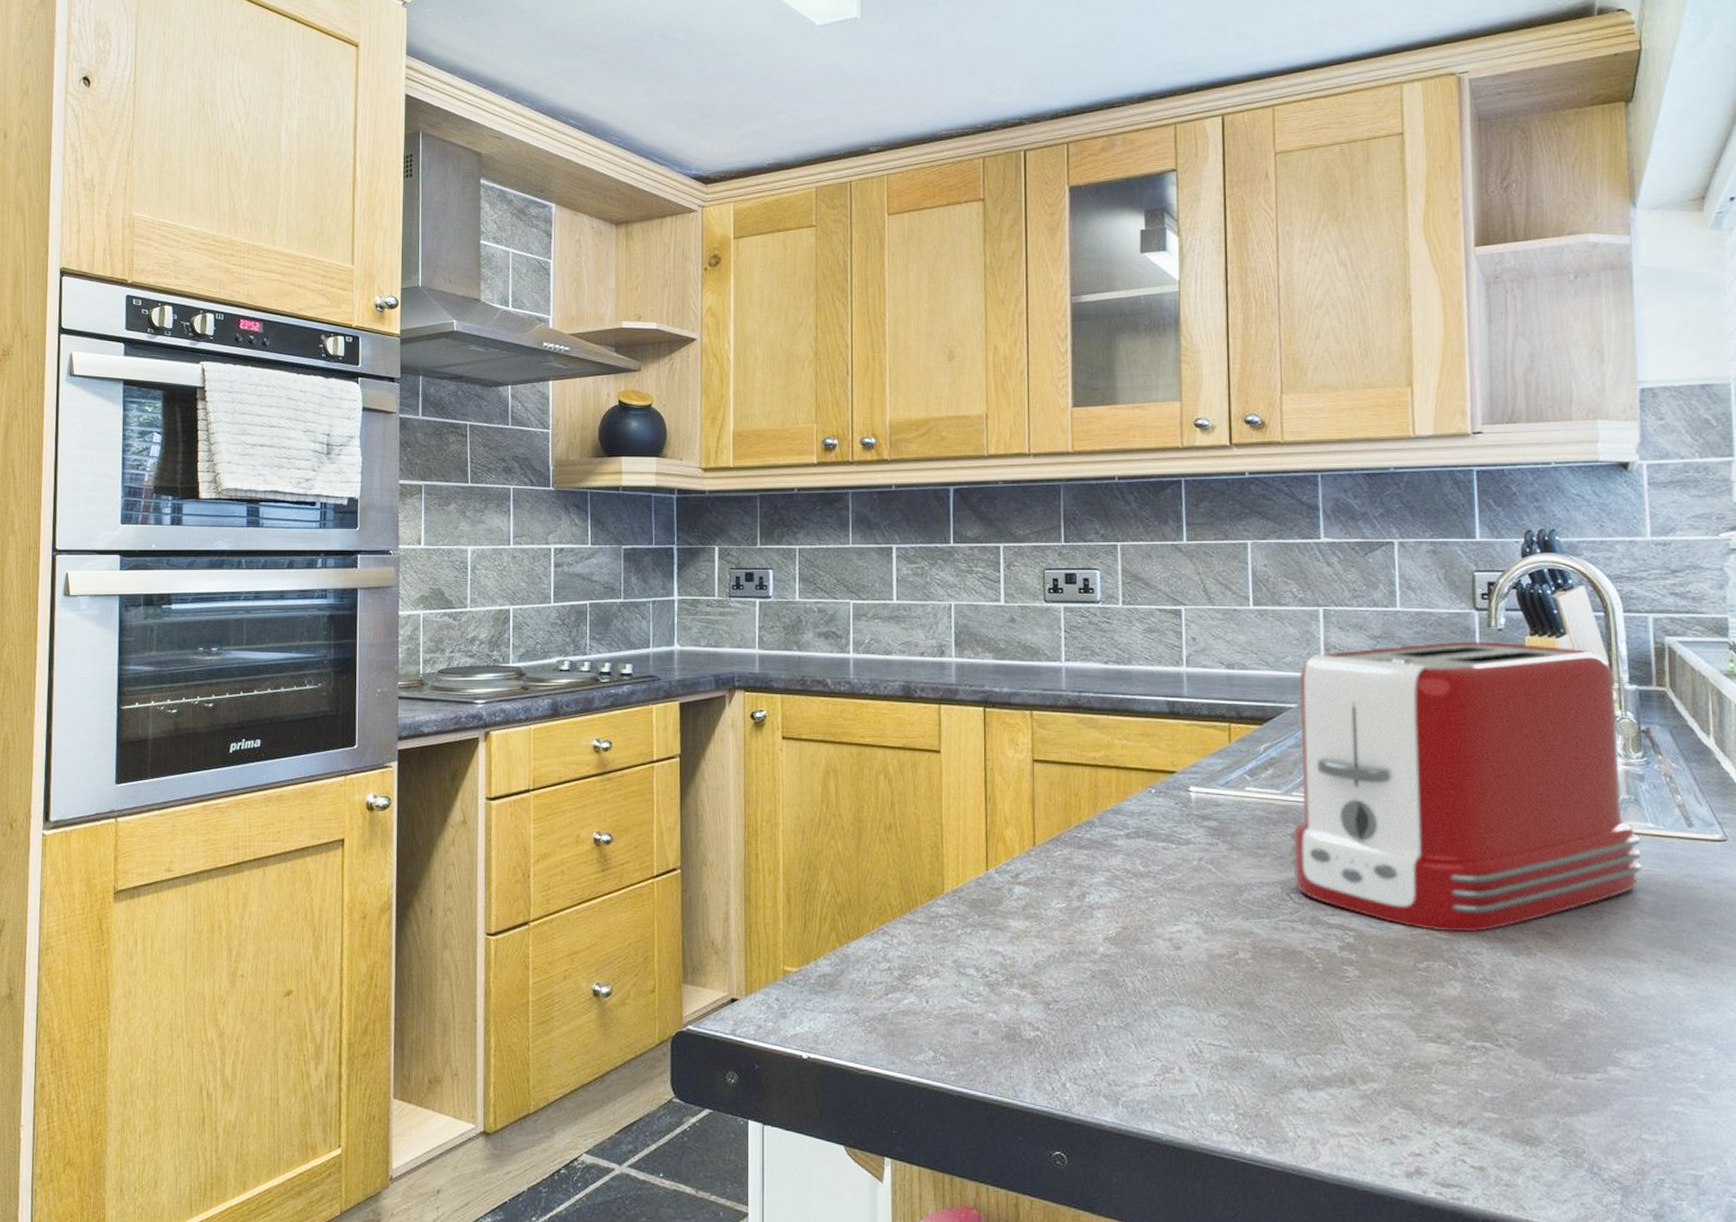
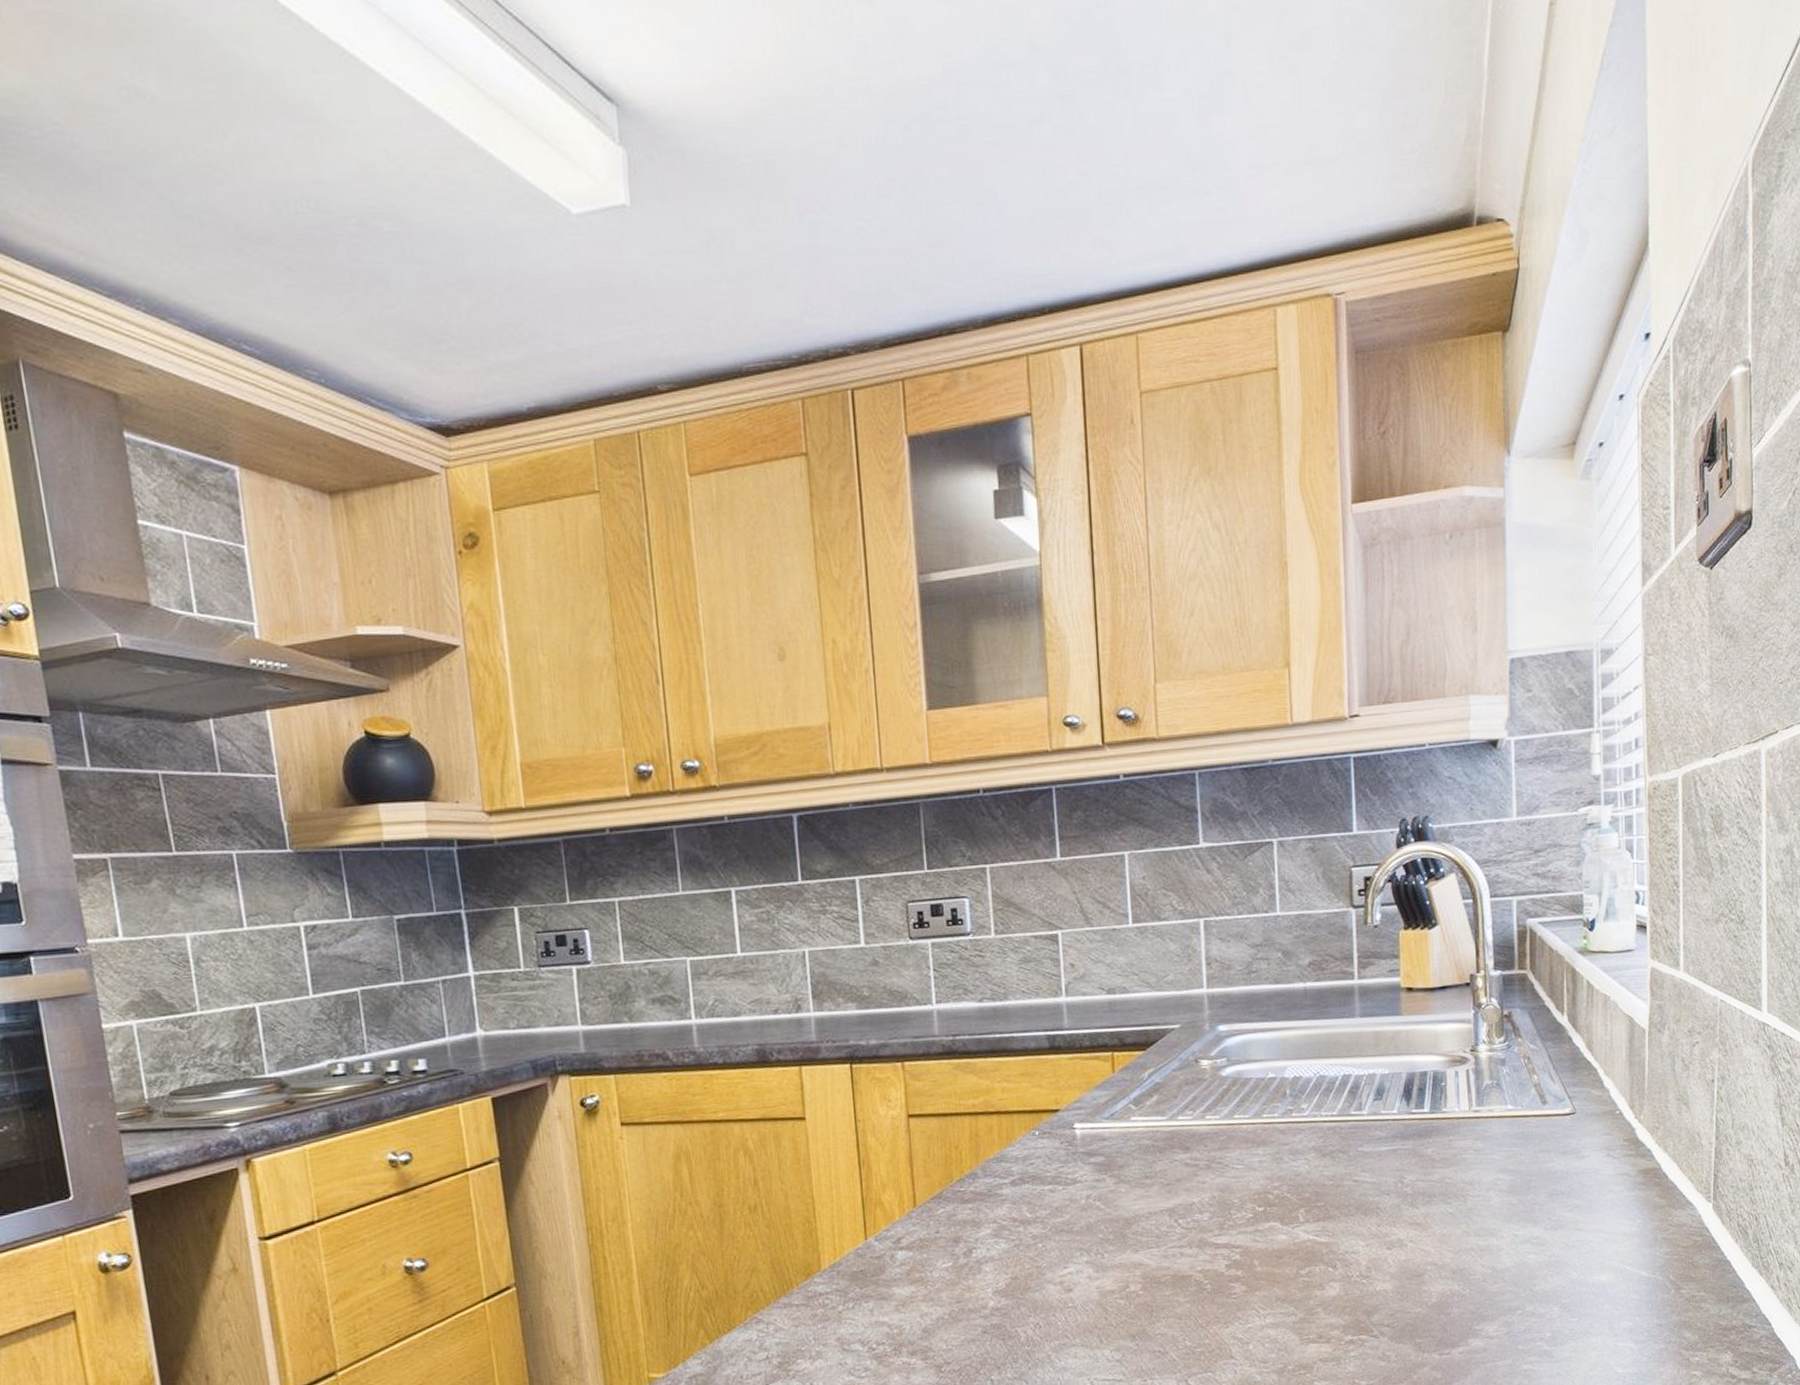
toaster: present [1288,641,1642,933] -> none [1175,938,1502,1236]

